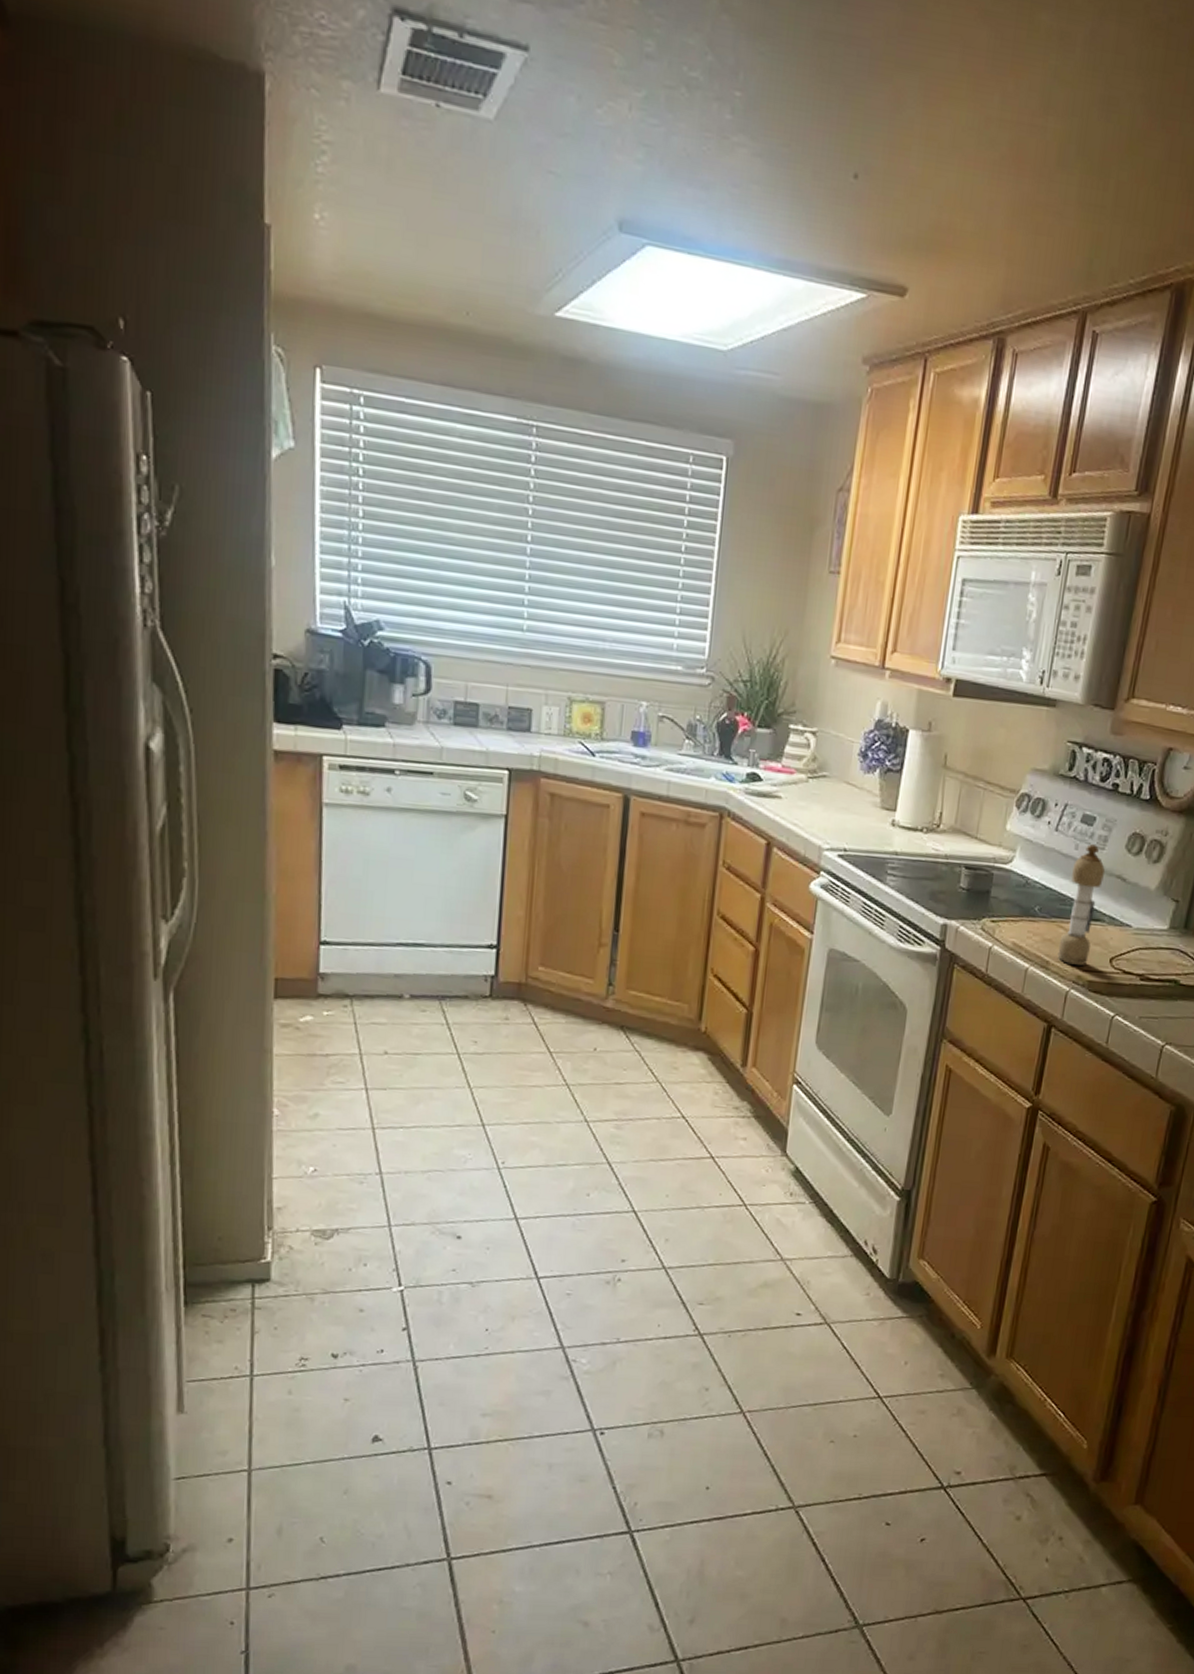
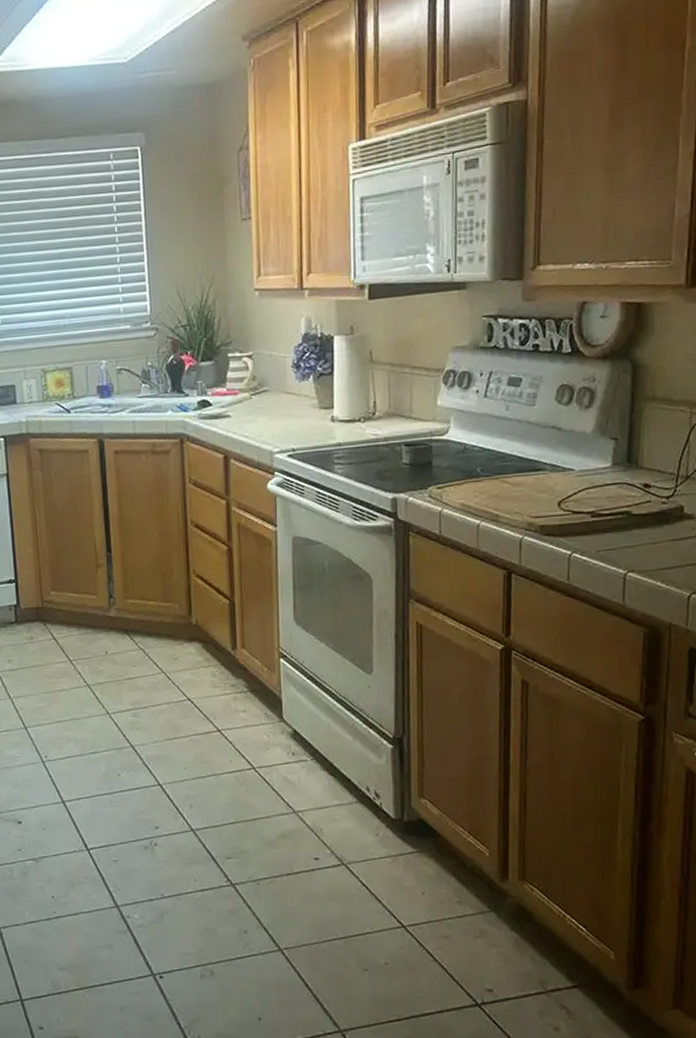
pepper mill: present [1057,844,1105,966] -> none [505,403,539,514]

